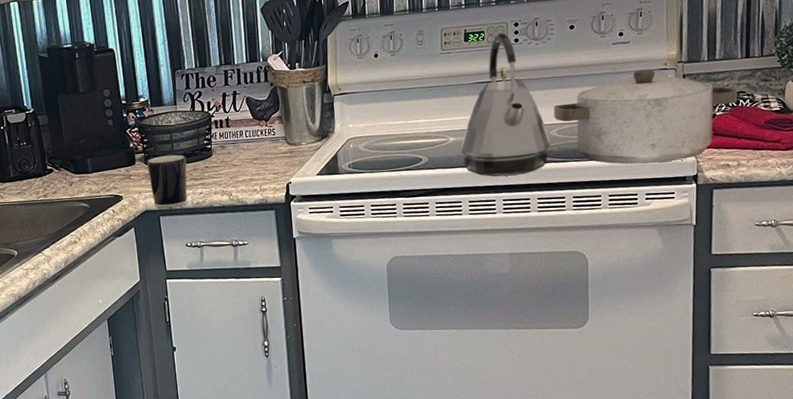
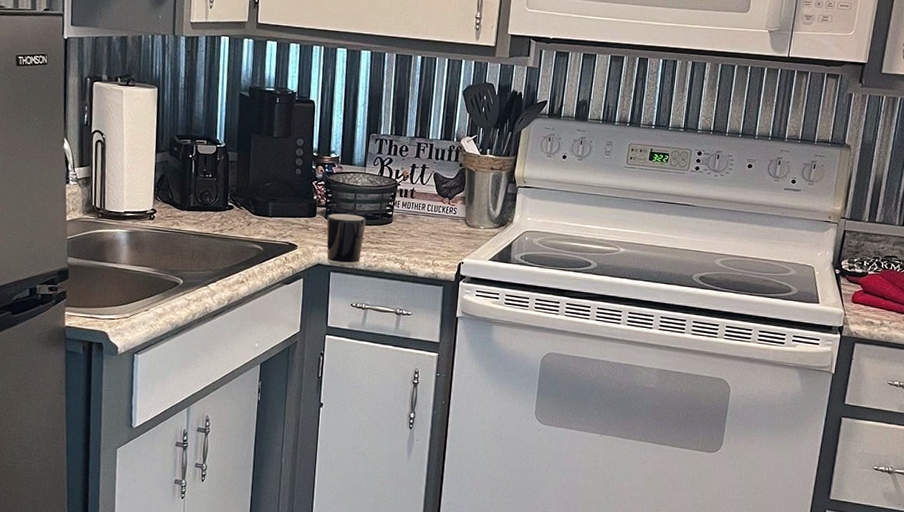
kettle: present [460,33,551,177] -> none [629,159,714,296]
cooking pot: present [553,69,738,165] -> none [720,218,890,310]

